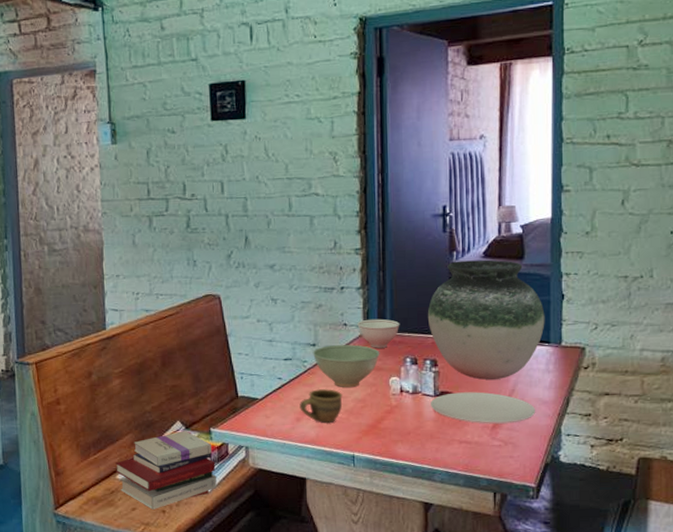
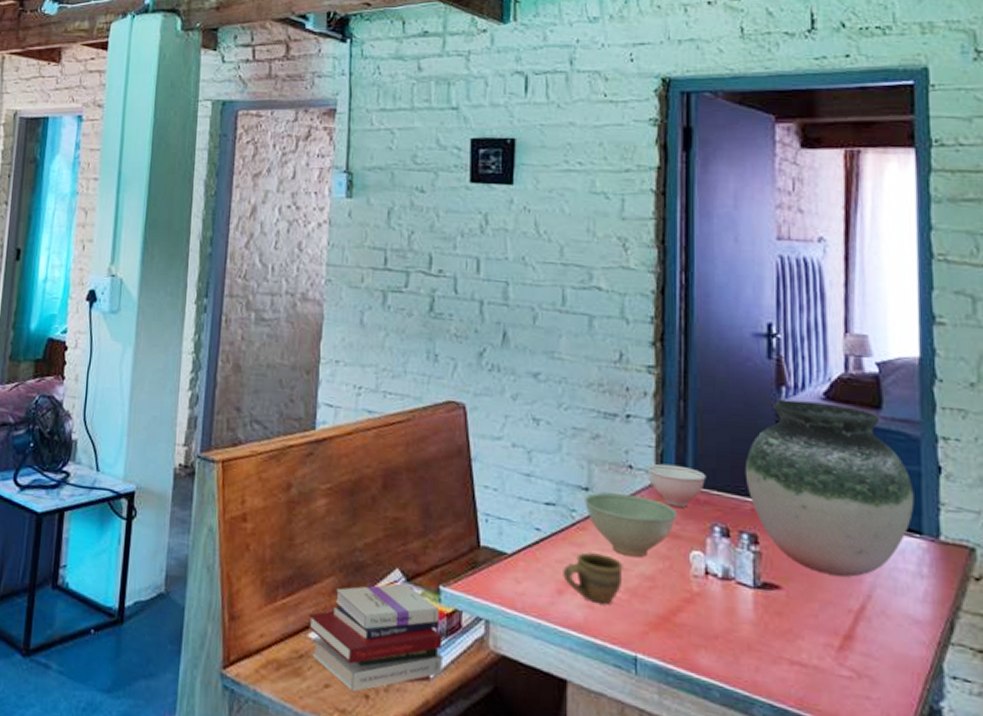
plate: present [431,392,536,424] -> none [748,586,904,647]

